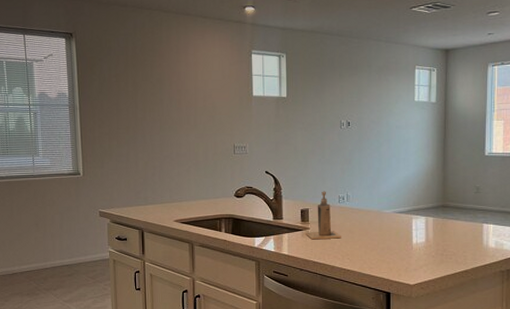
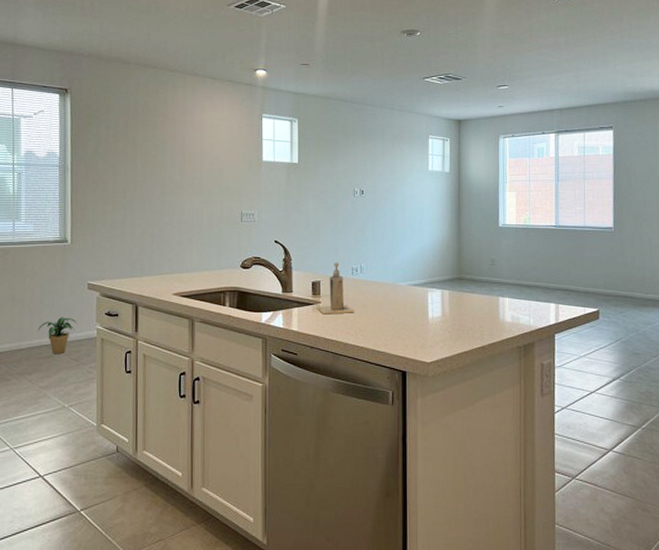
potted plant: none [59,241,93,273] -> present [37,317,78,355]

